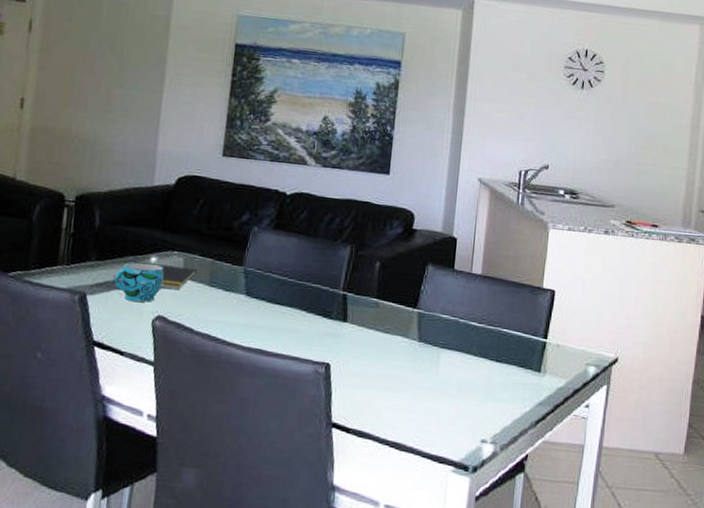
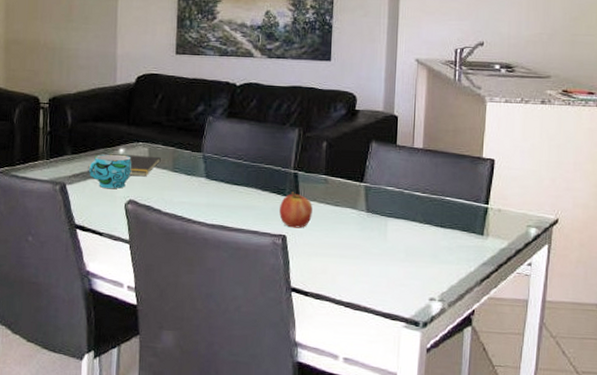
fruit: none [324,315,361,356] -> present [279,192,313,228]

